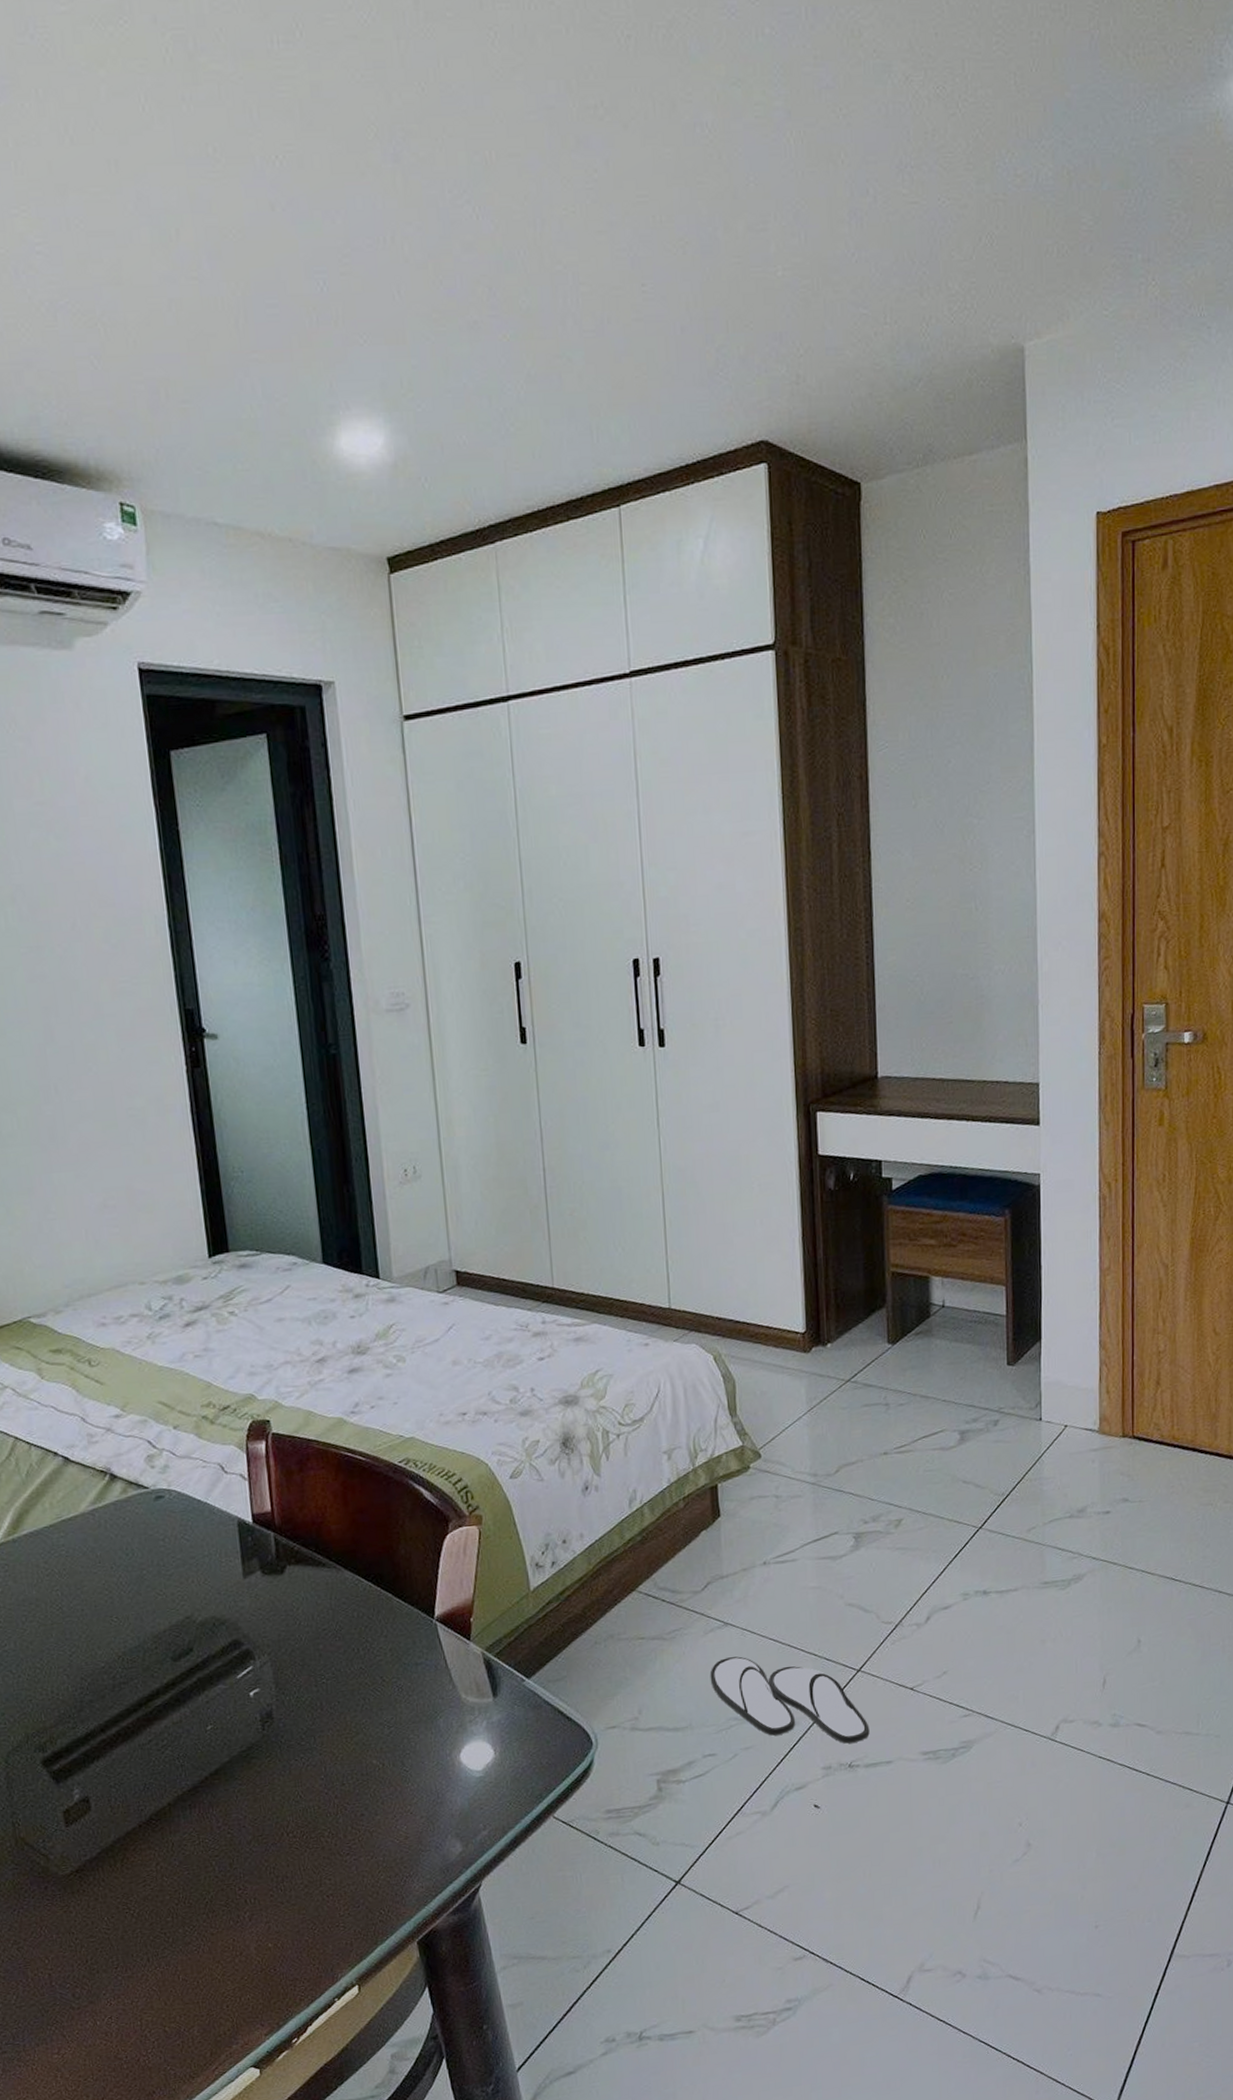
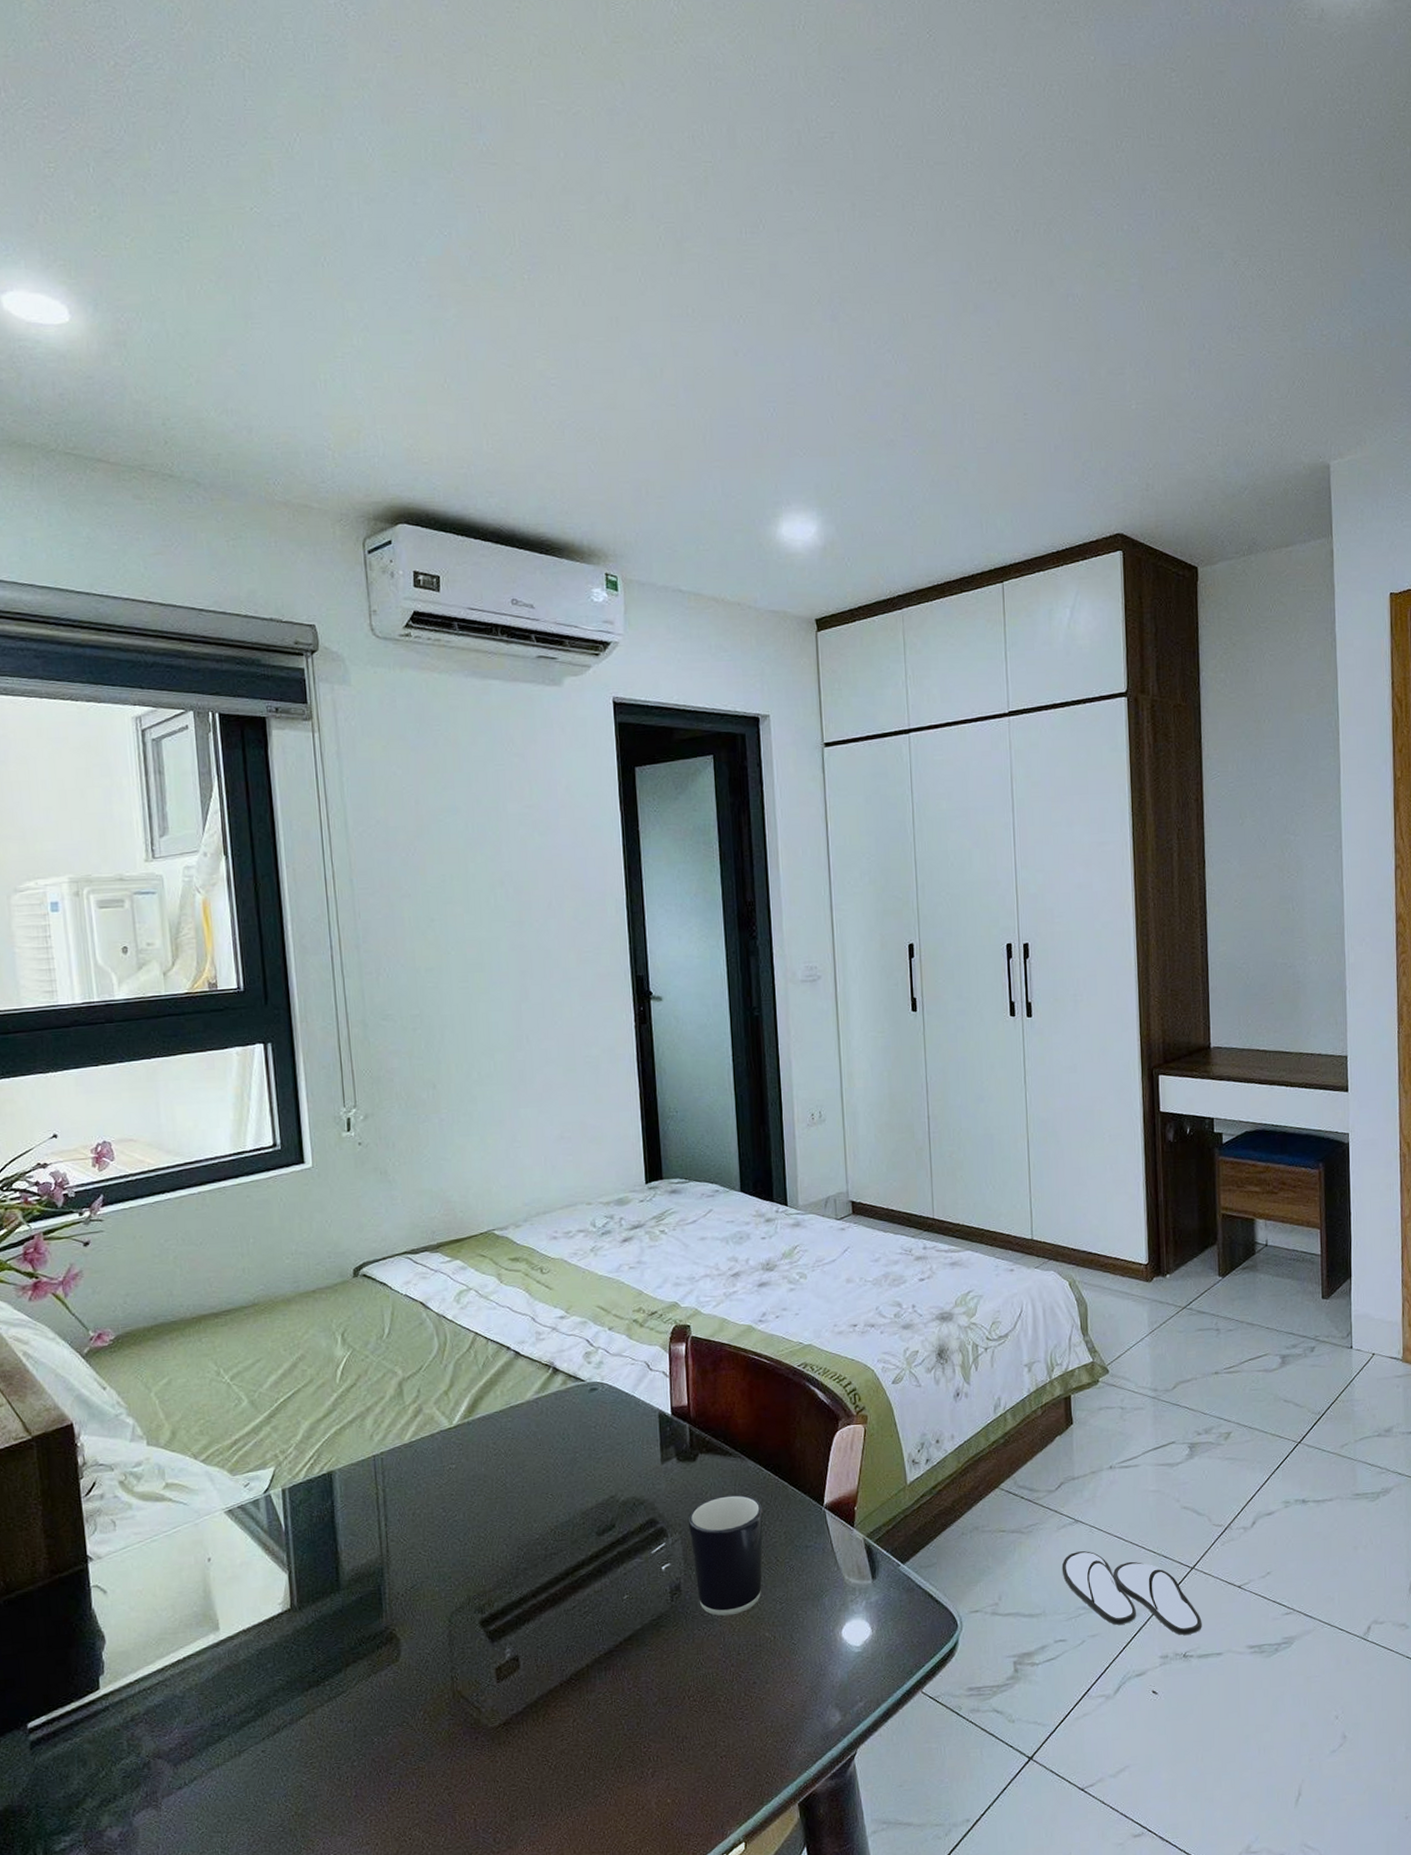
mug: none [277,1609,367,1744] -> present [688,1494,763,1616]

